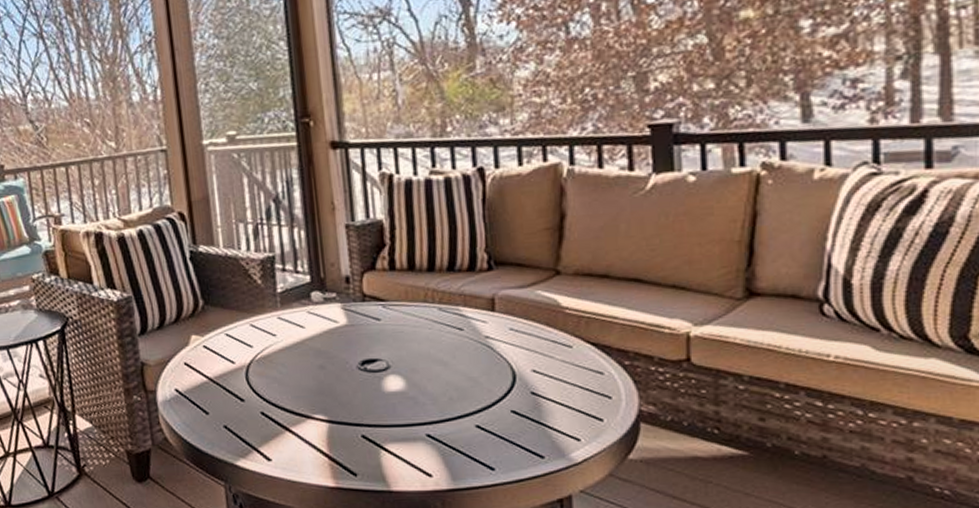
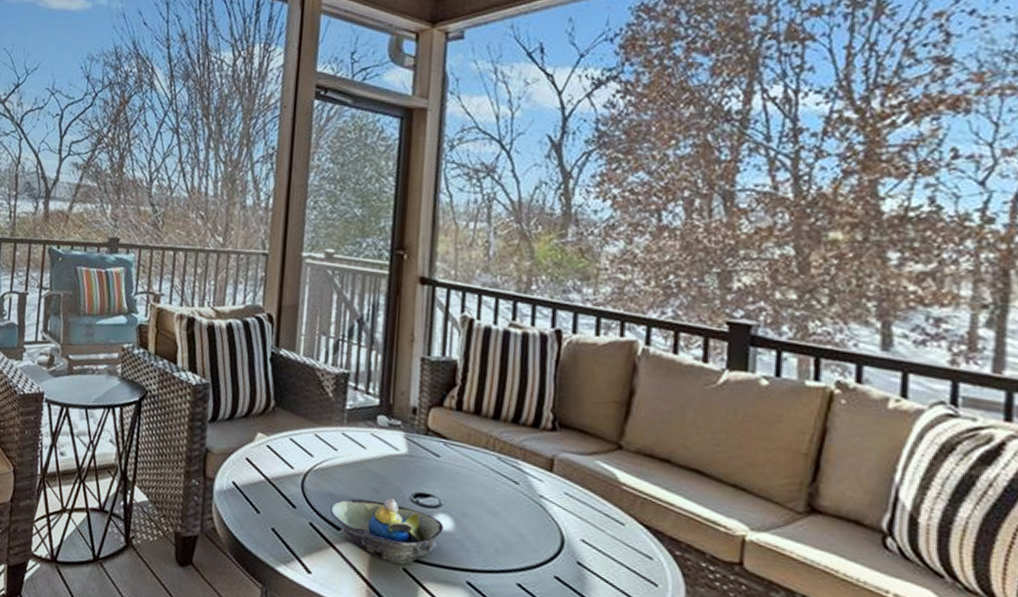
decorative bowl: none [279,370,396,432] -> present [330,498,444,565]

